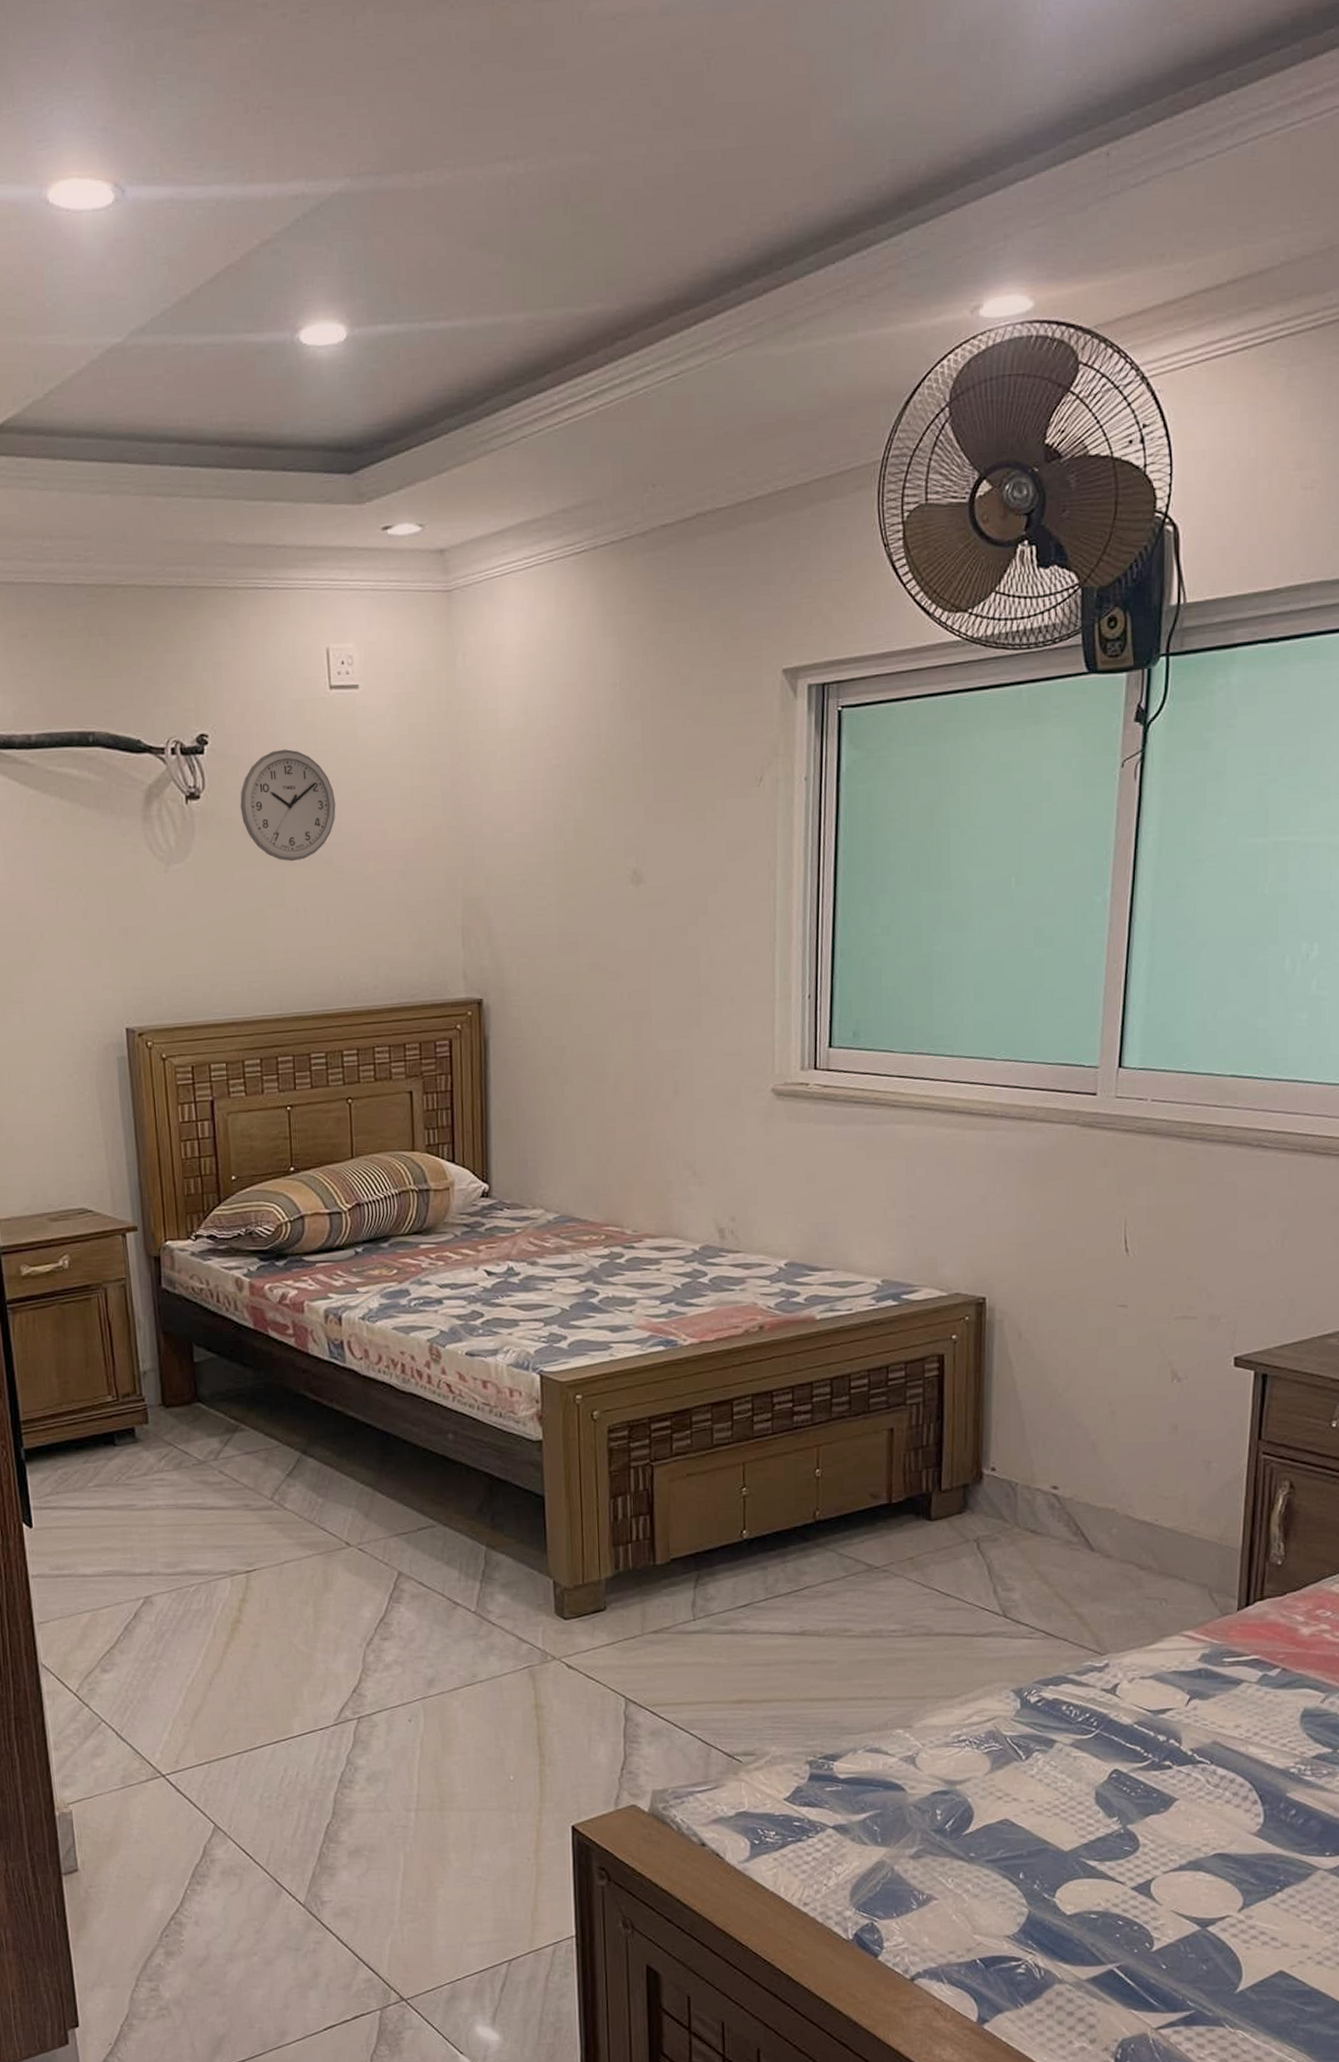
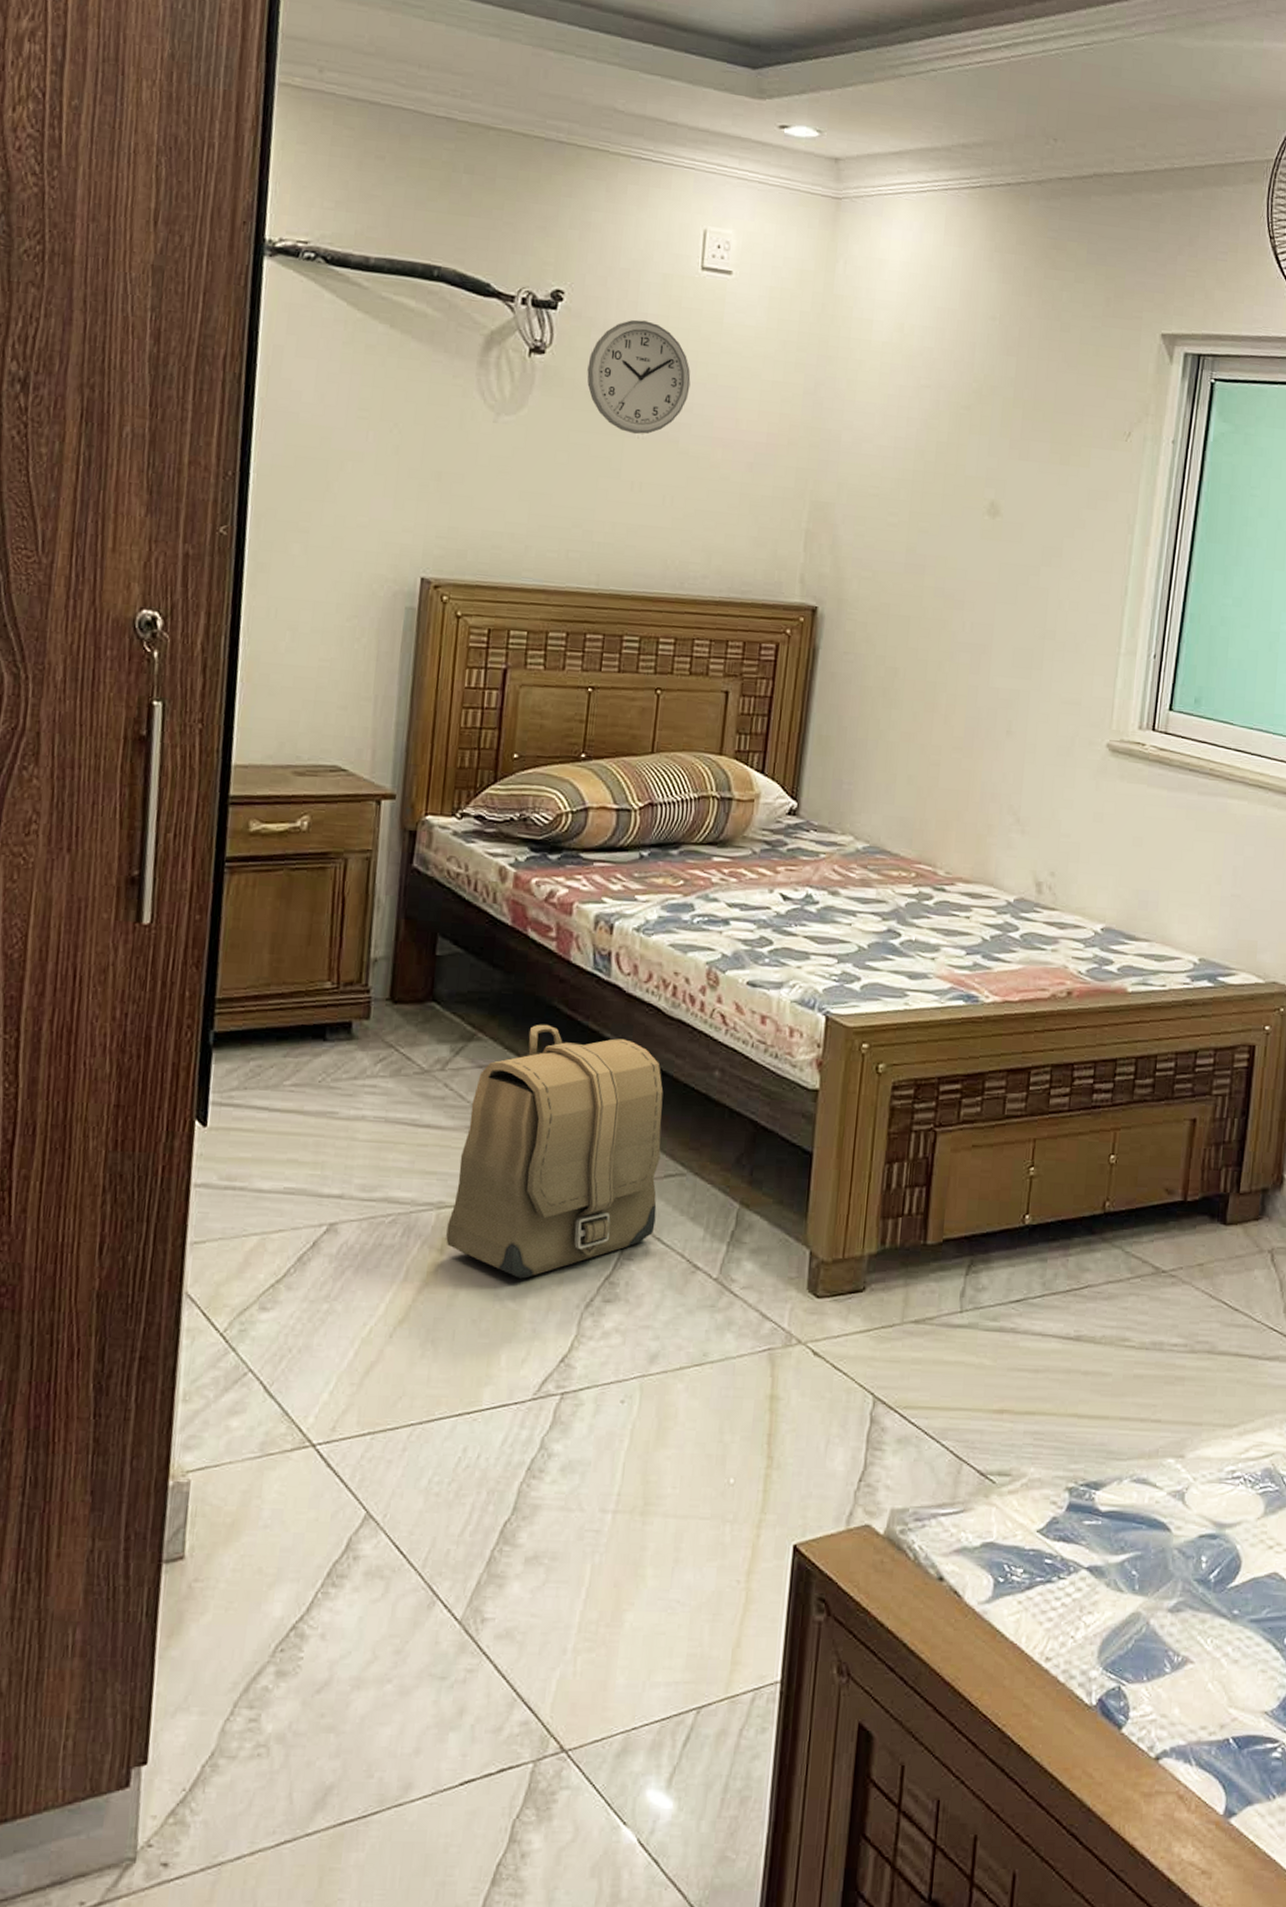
backpack: none [241,1410,416,1627] -> present [446,1024,664,1279]

